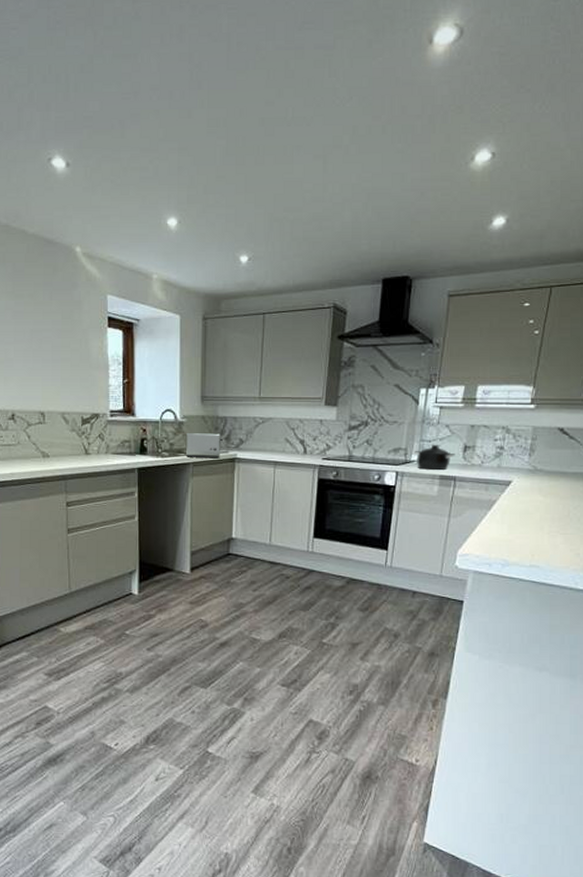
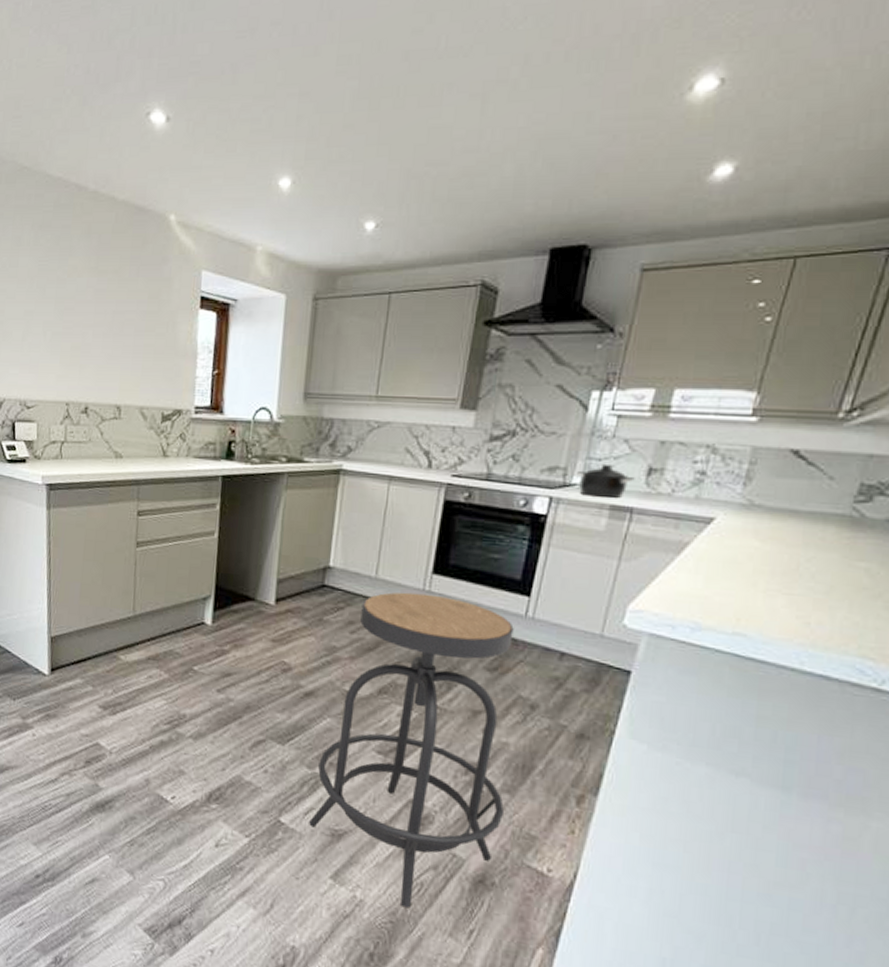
toaster: present [185,432,223,459] -> none [280,435,327,469]
bar stool: none [232,554,382,807] -> present [309,592,514,908]

